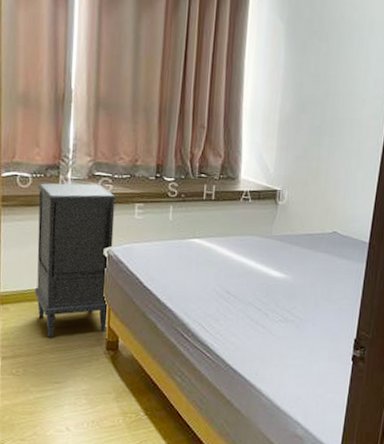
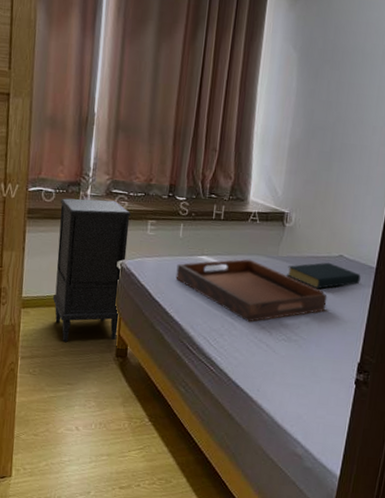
serving tray: none [167,240,322,305] -> present [175,259,327,322]
hardback book: none [281,239,355,267] -> present [287,262,361,289]

